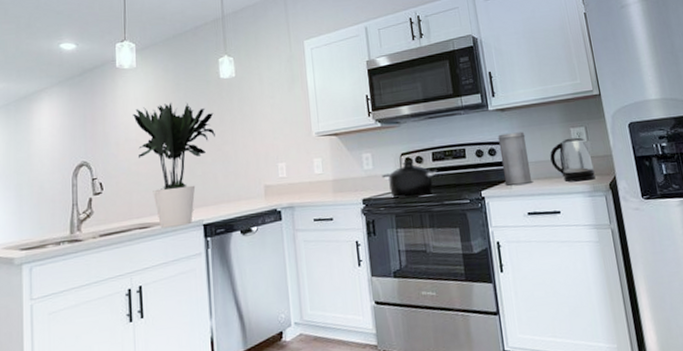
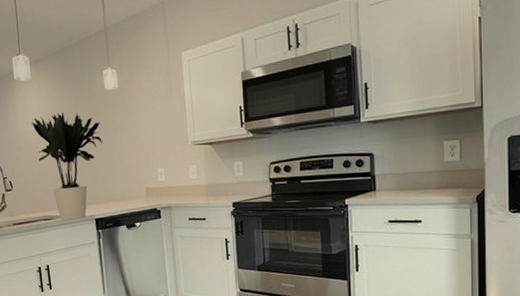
saucepan: present [382,162,438,199] -> none [251,170,305,203]
canister: present [498,132,533,186] -> none [367,144,397,196]
kettle: present [550,137,596,182] -> none [418,150,464,194]

